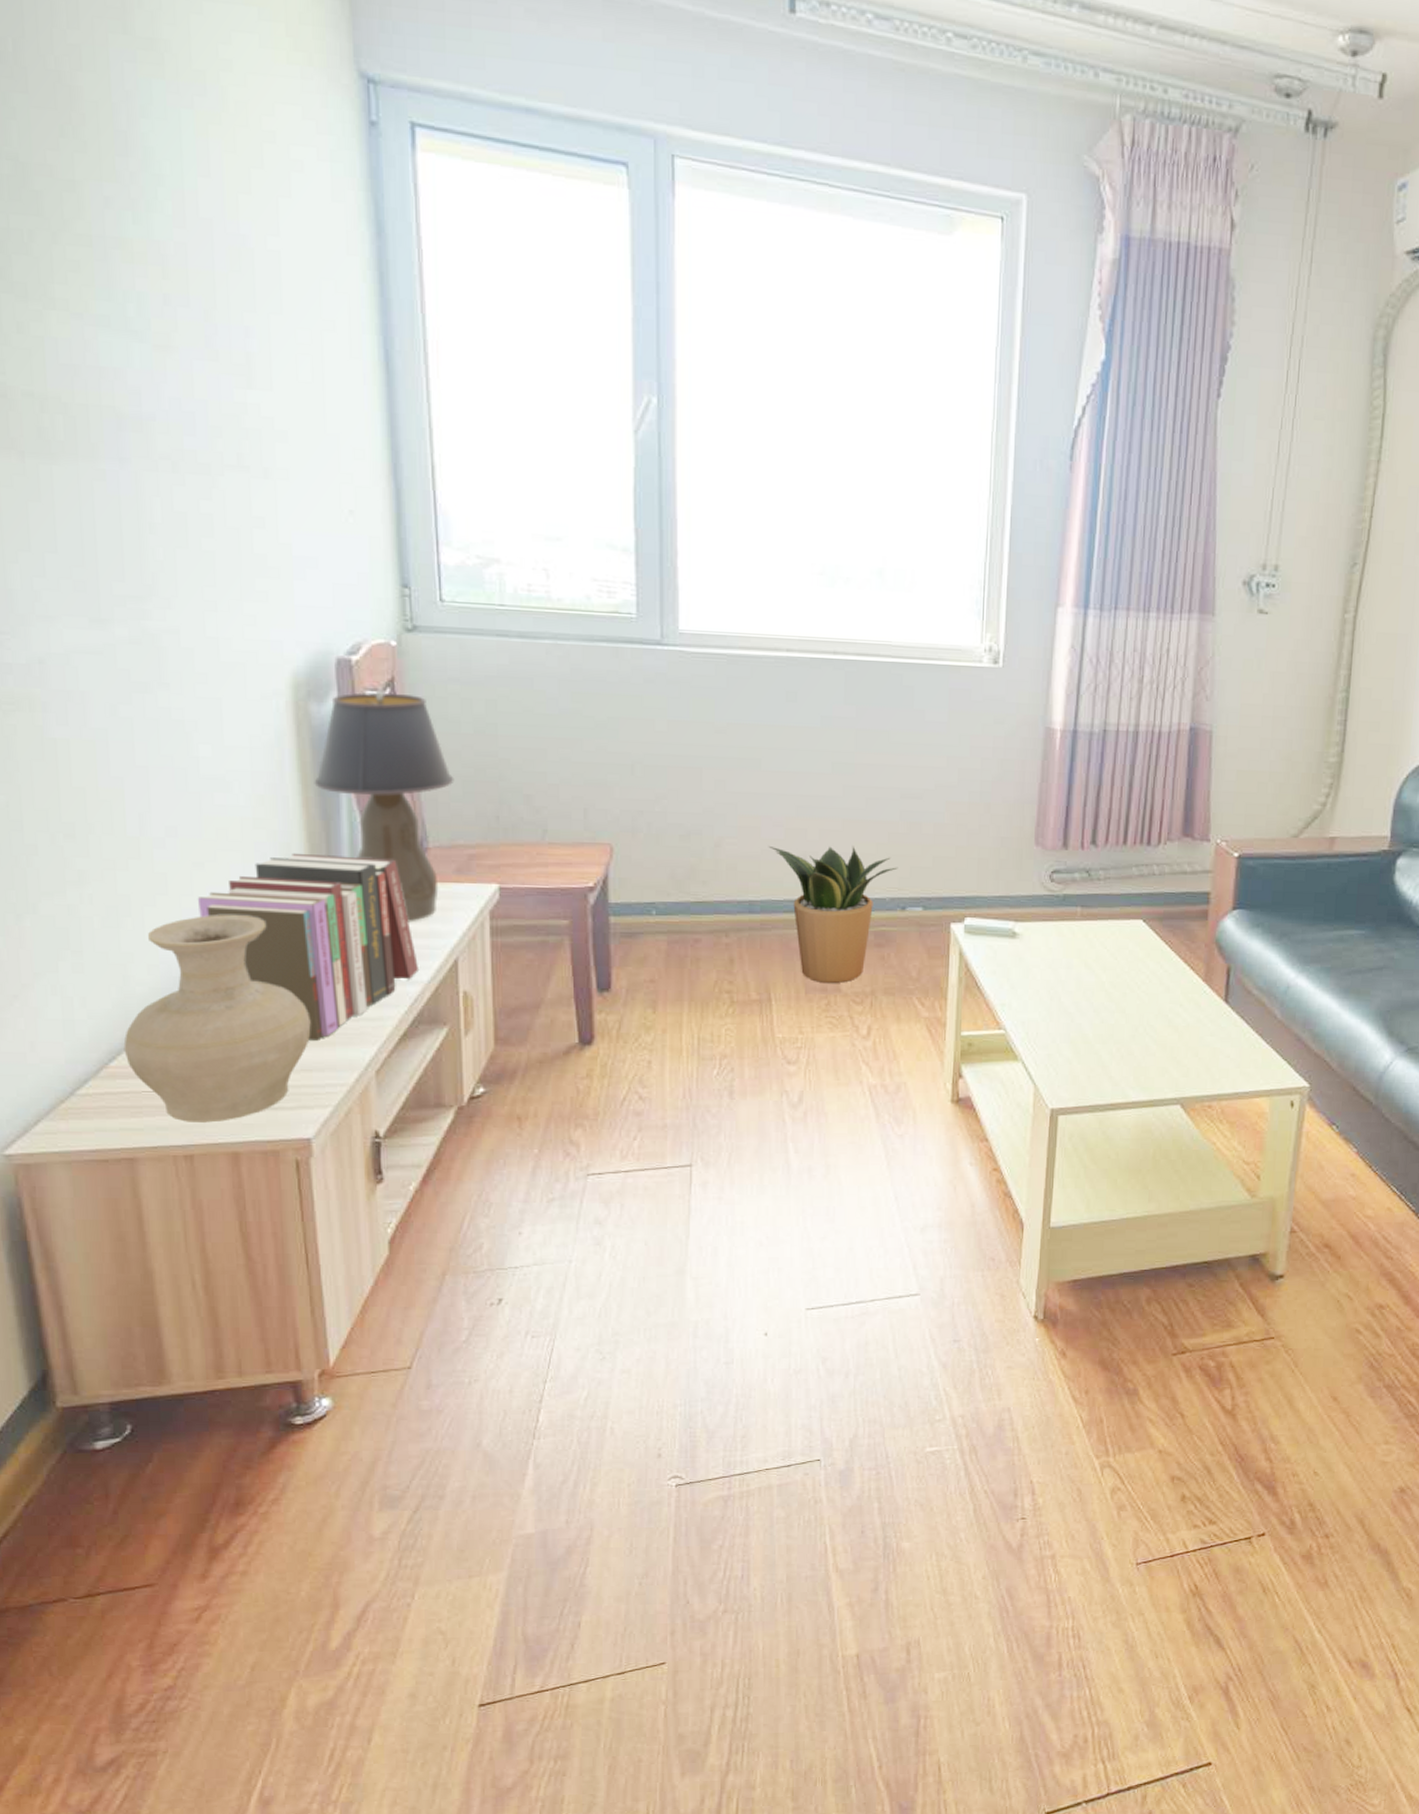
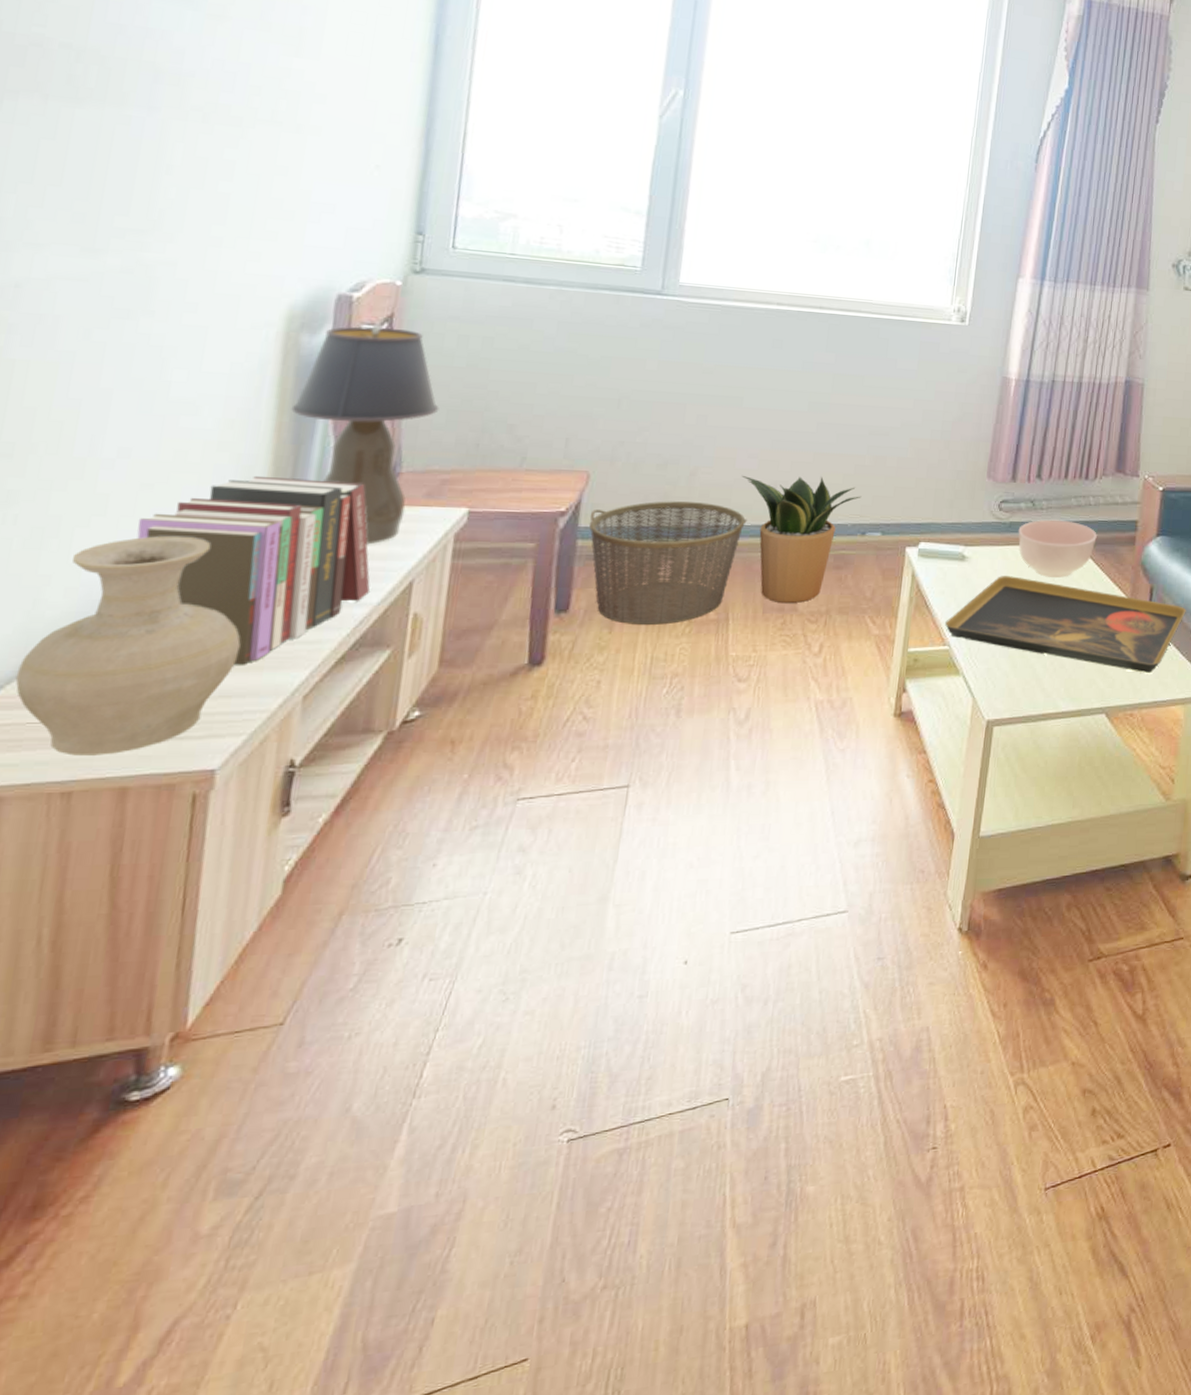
basket: none [618,874,779,1005] -> present [588,501,747,625]
decorative tray: none [999,954,1270,1063] -> present [945,576,1186,674]
bowl: none [1073,891,1163,958] -> present [1018,519,1097,579]

